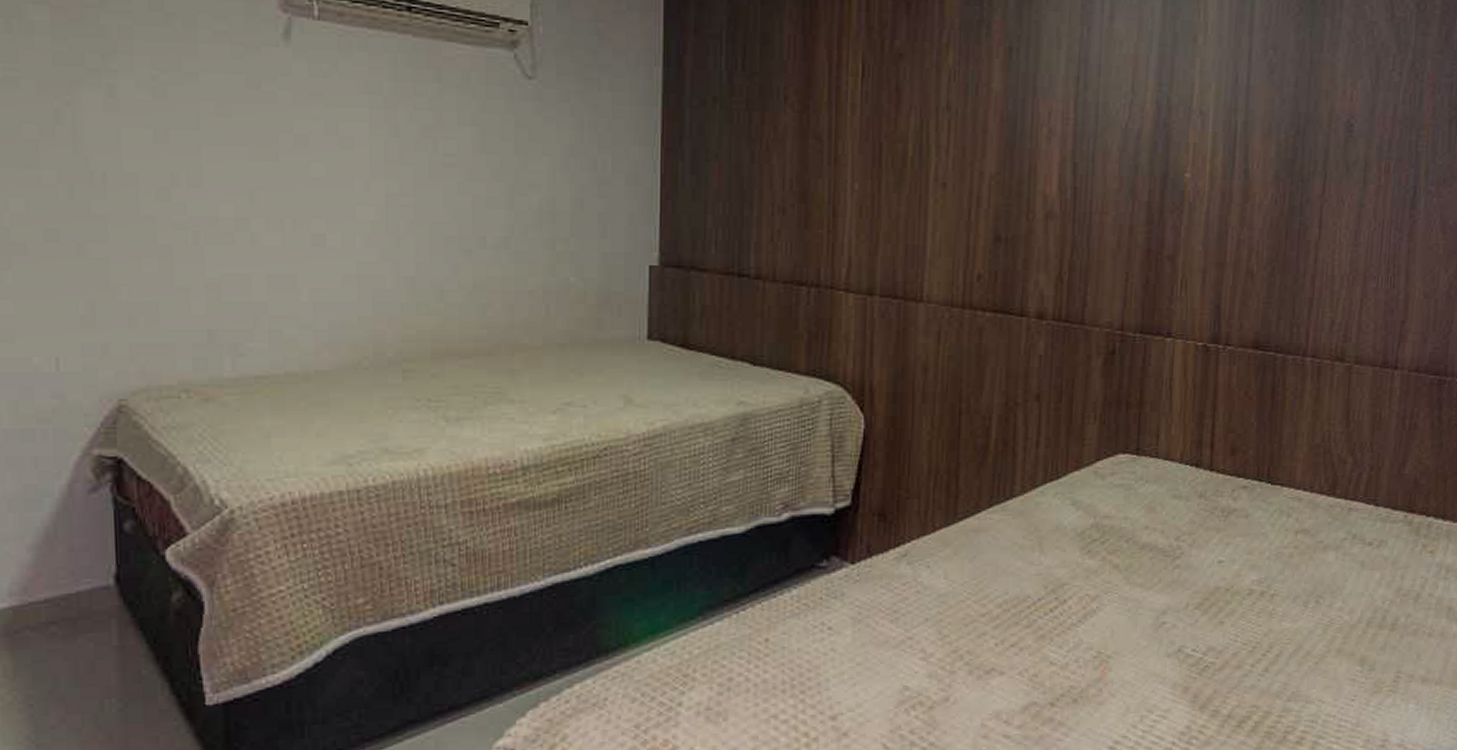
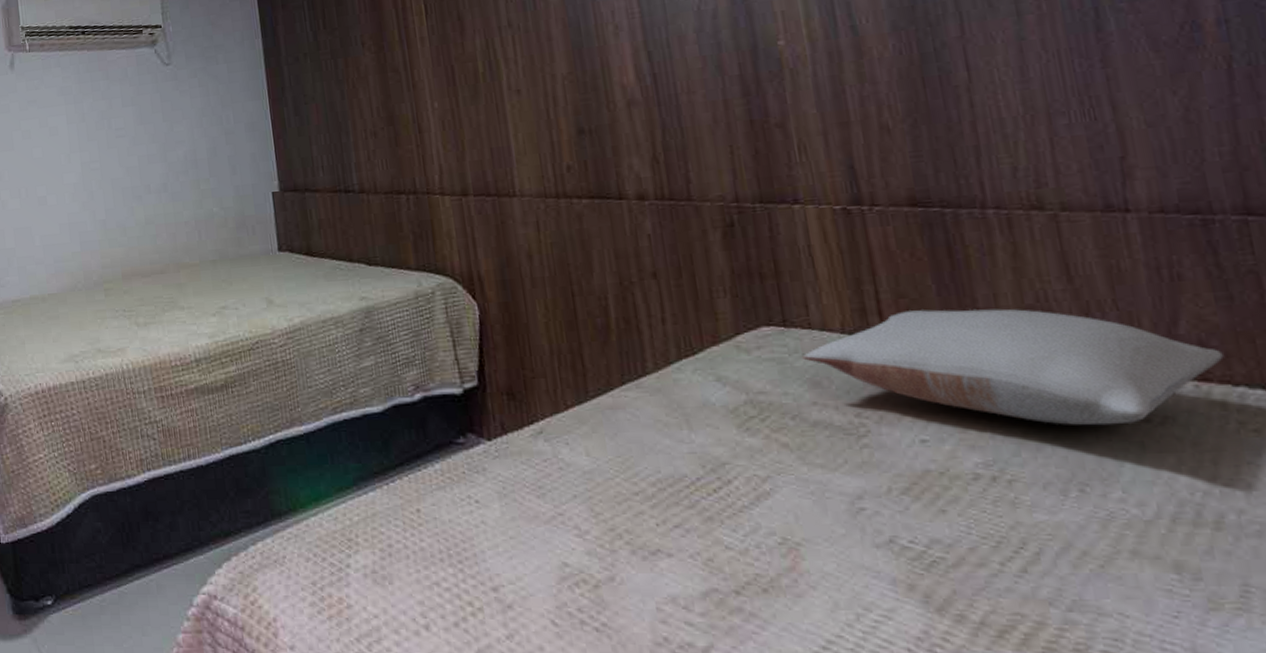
pillow: none [1145,444,1426,548] -> present [802,309,1224,426]

